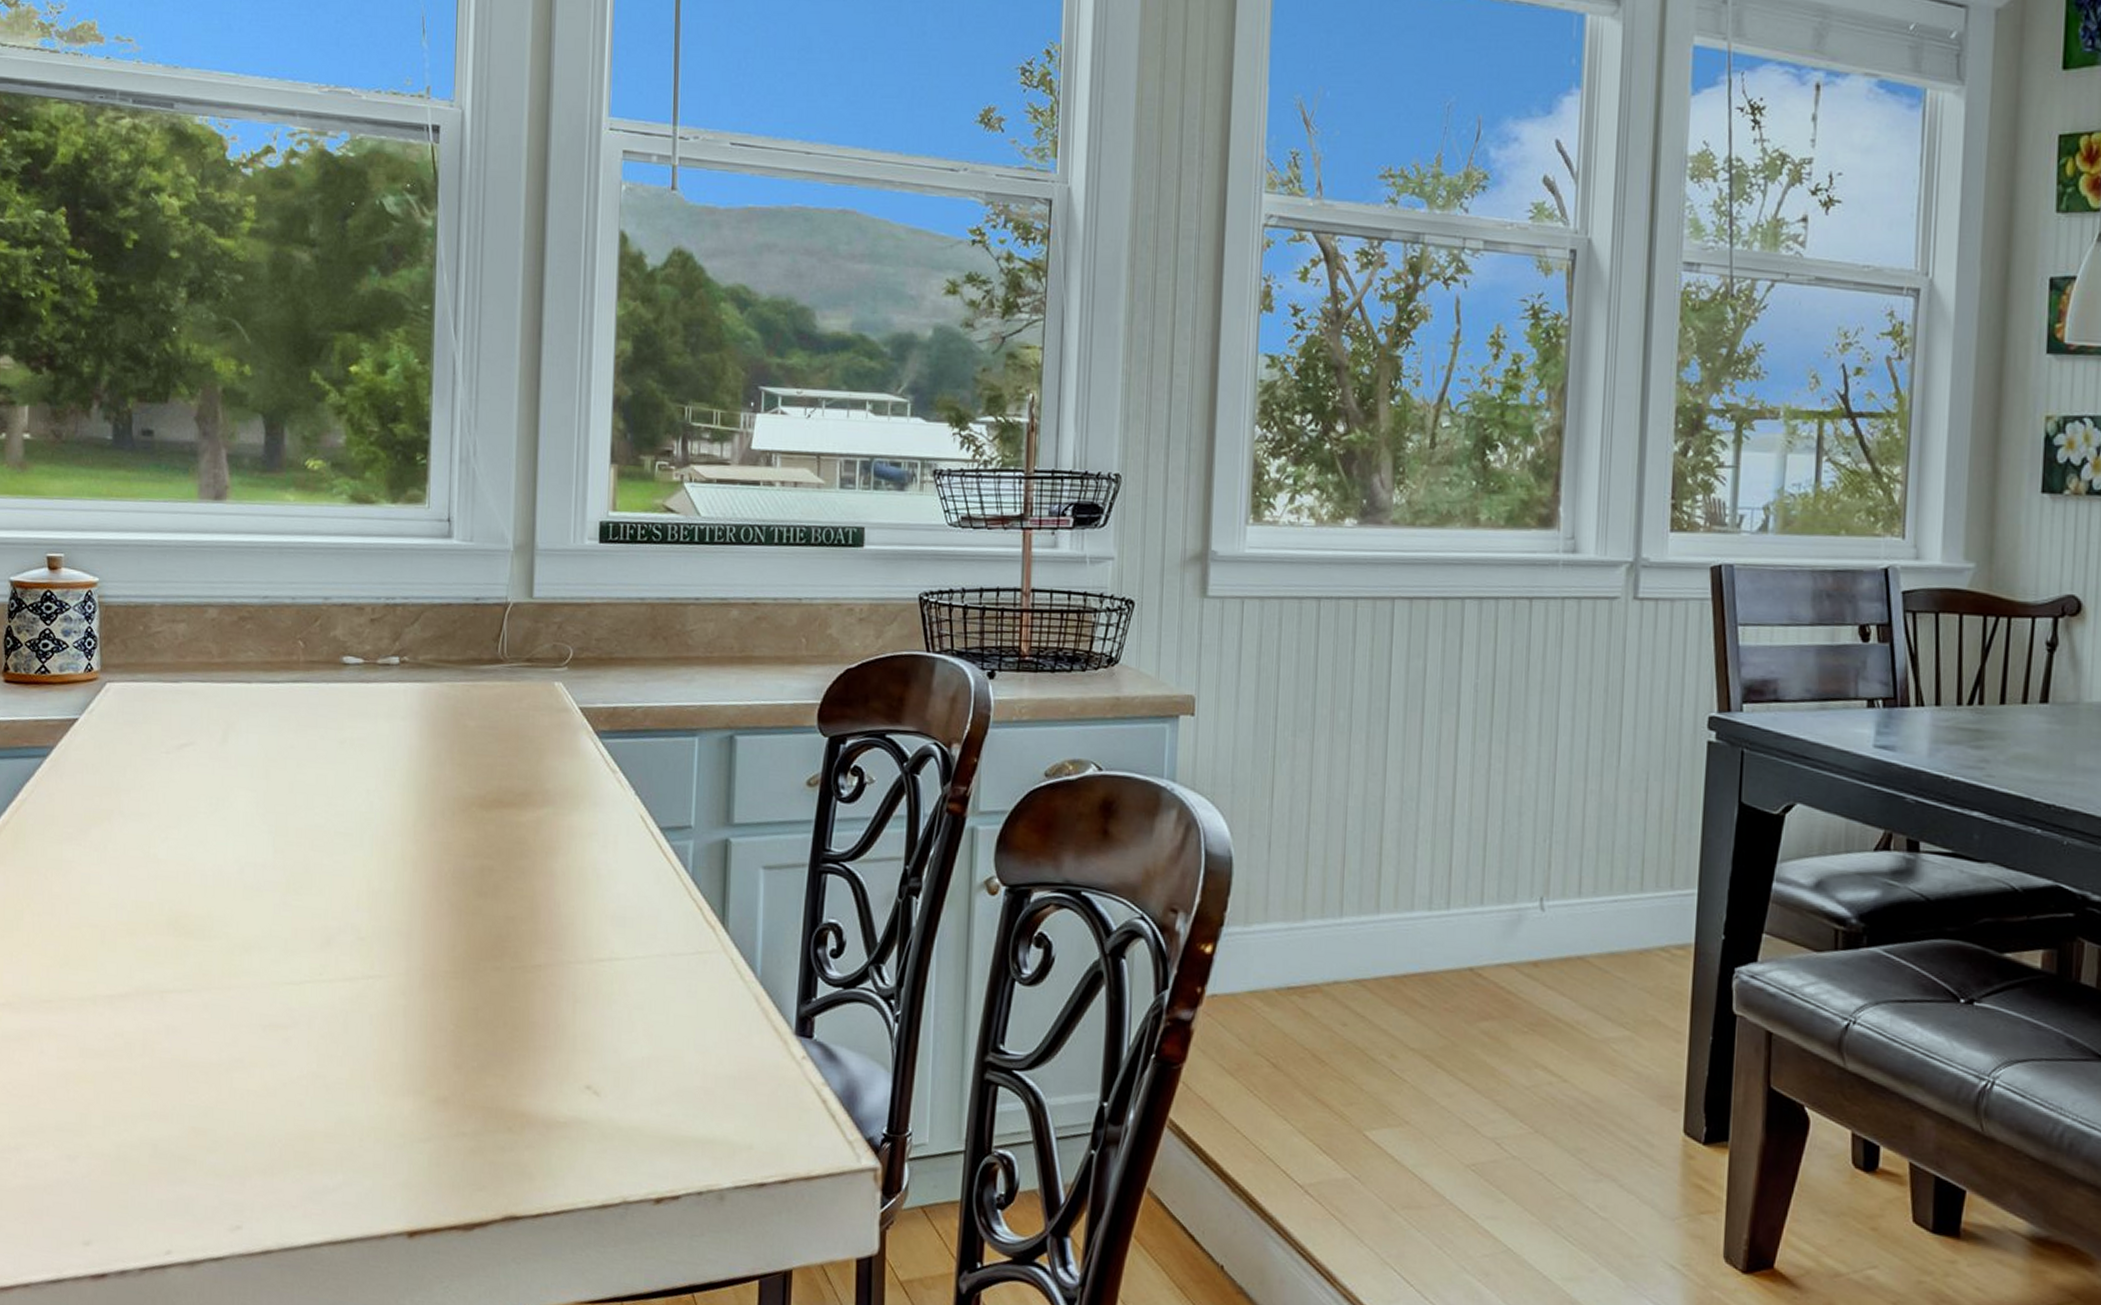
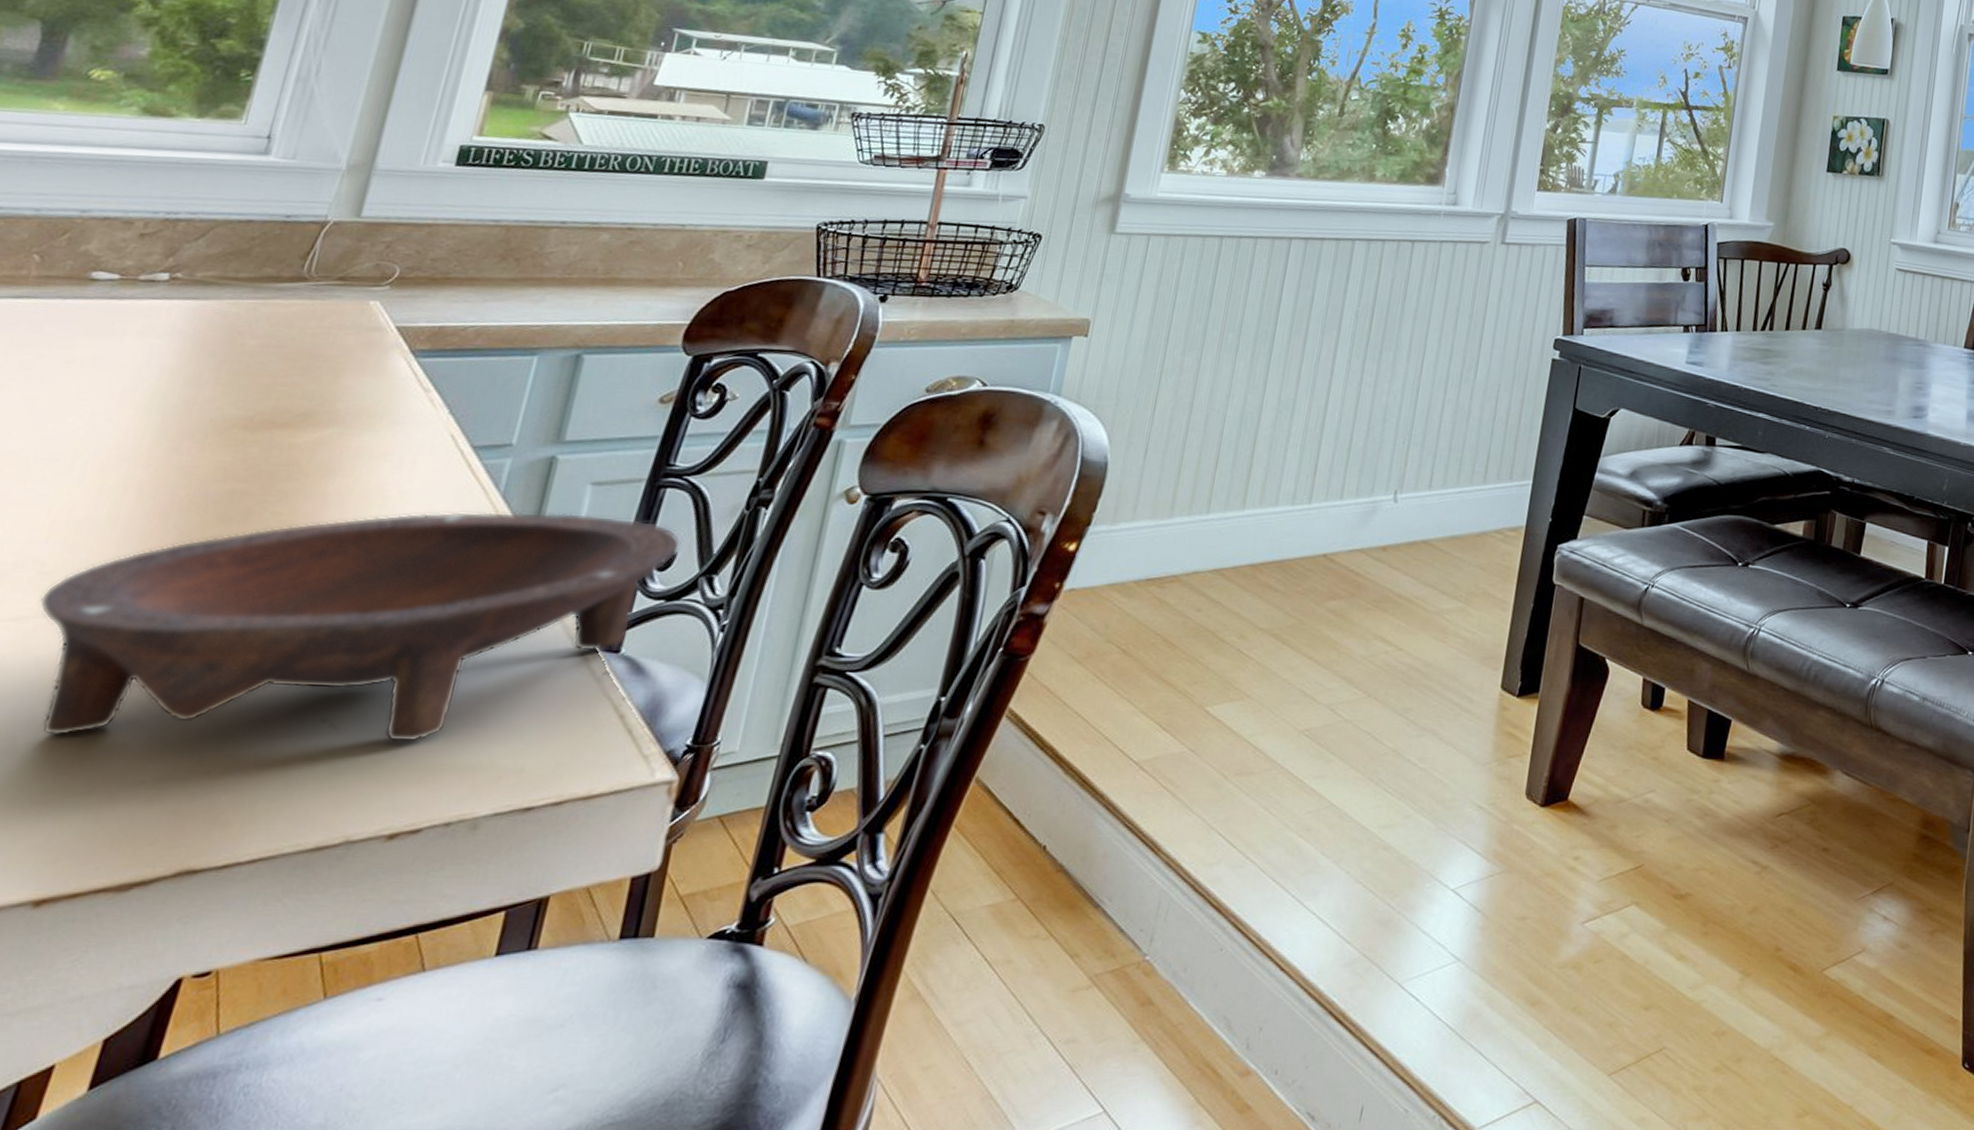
bowl: none [362,892,848,1114] -> present [38,511,681,743]

